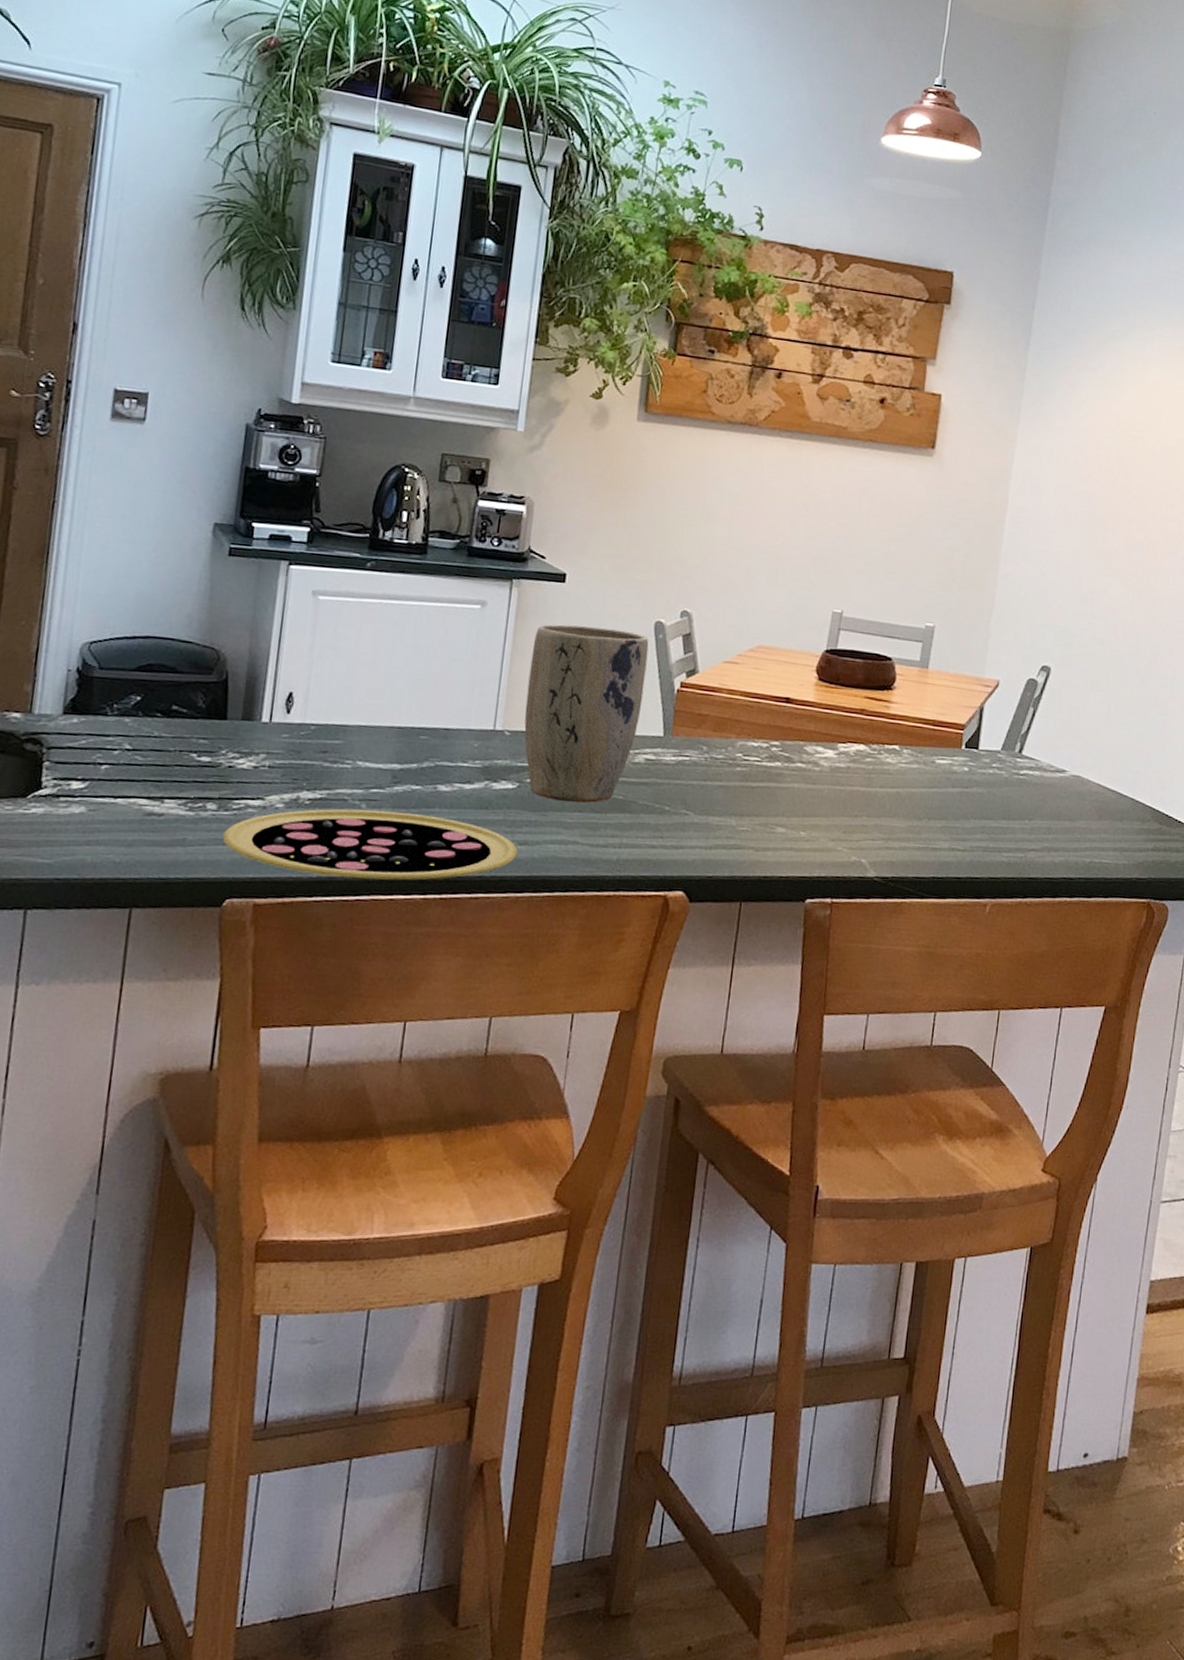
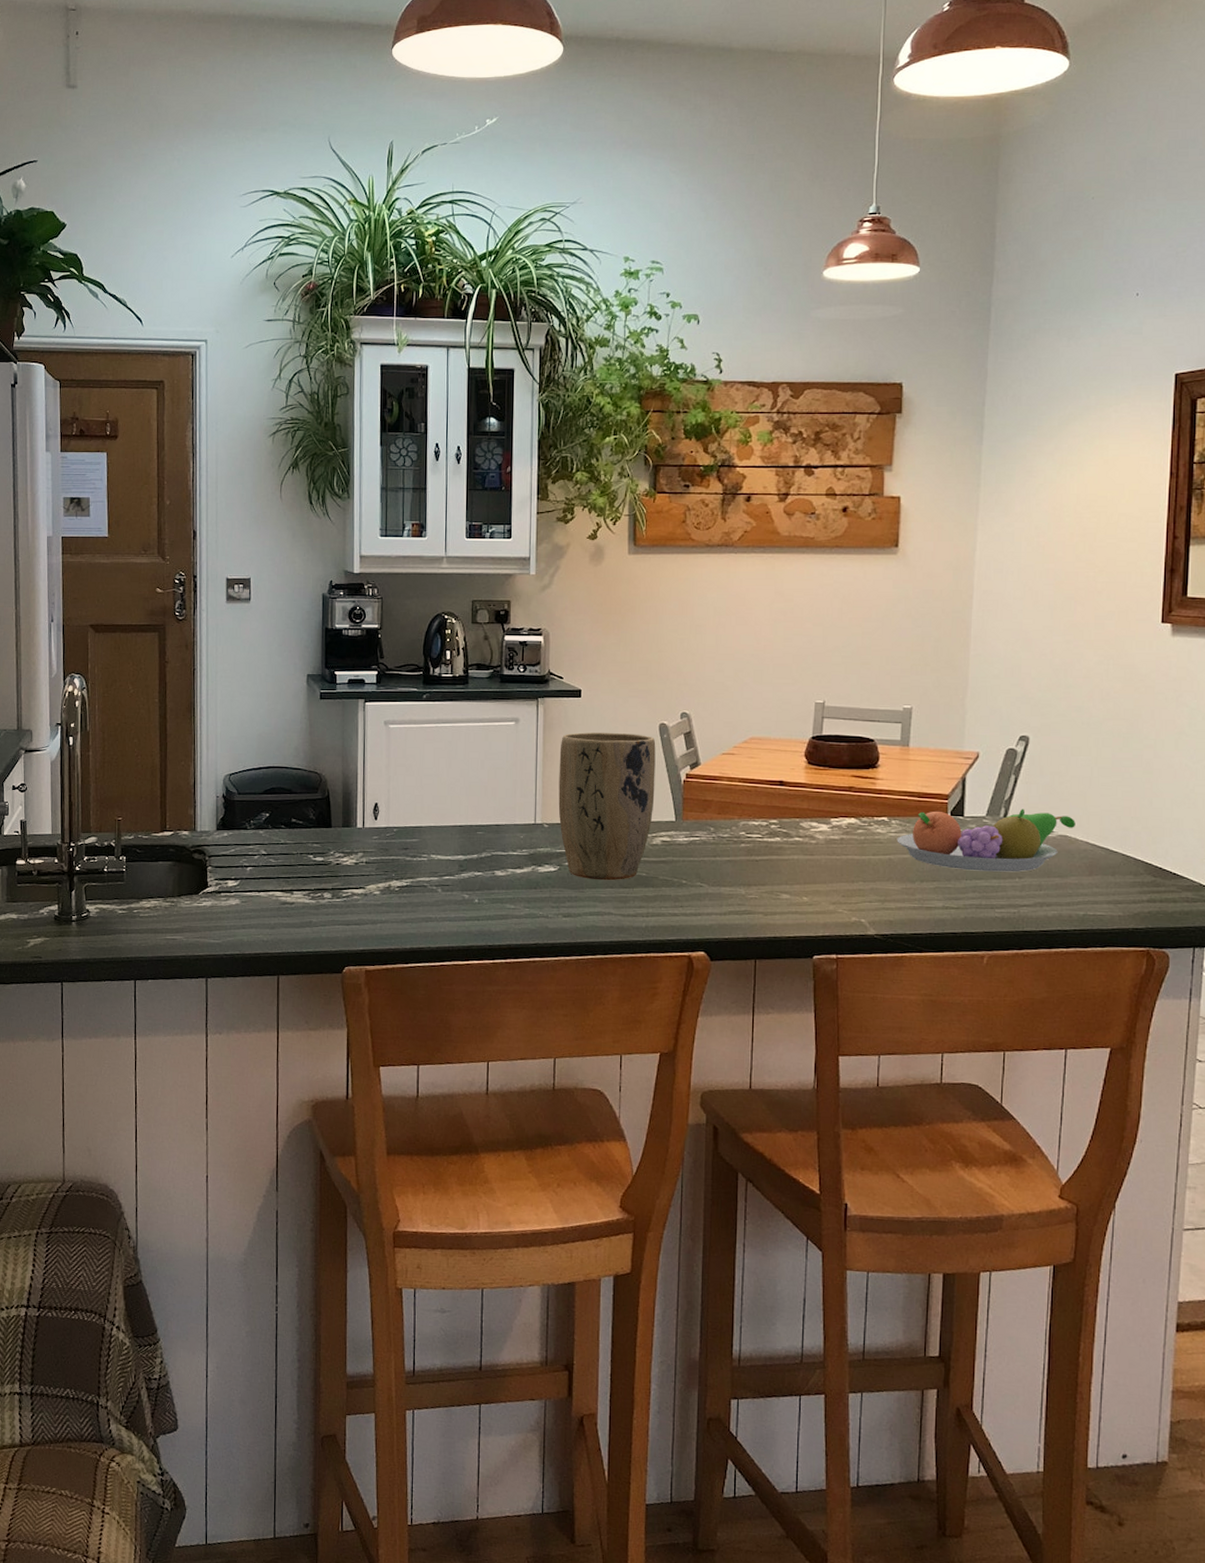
pizza: present [222,809,518,880] -> none [337,893,564,949]
fruit bowl: none [906,741,1089,813] -> present [896,808,1075,872]

